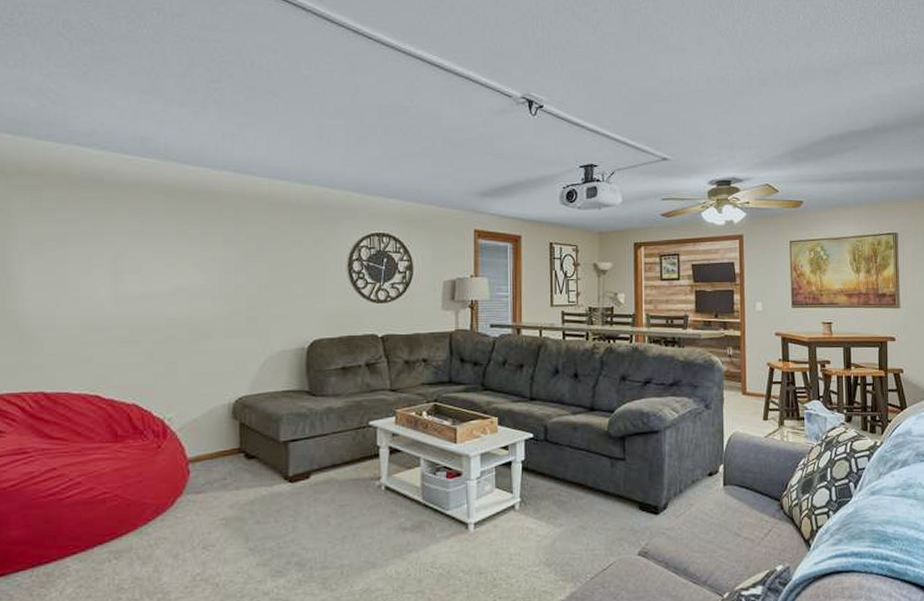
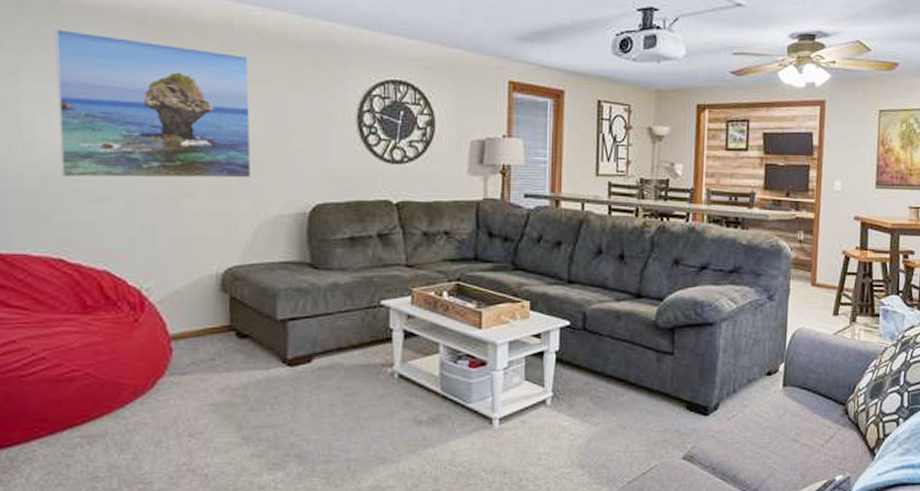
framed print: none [98,202,259,326] -> present [54,28,252,179]

